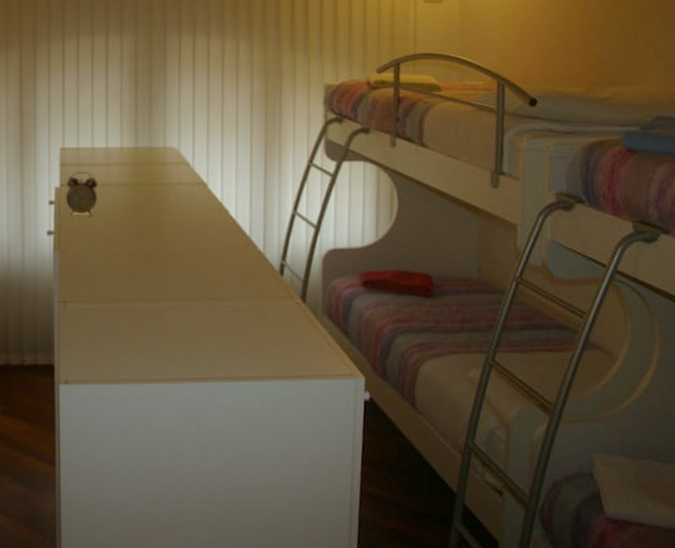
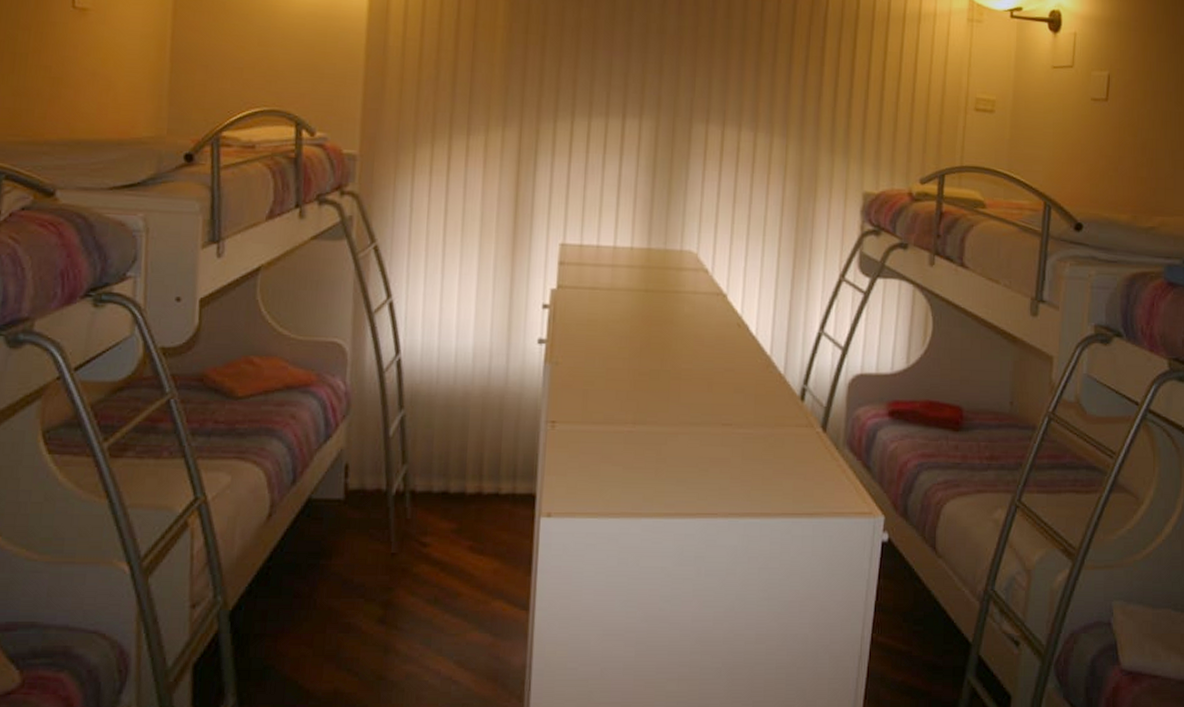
alarm clock: present [65,172,98,216] -> none [562,272,601,324]

